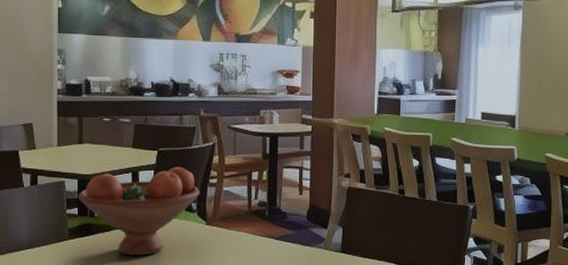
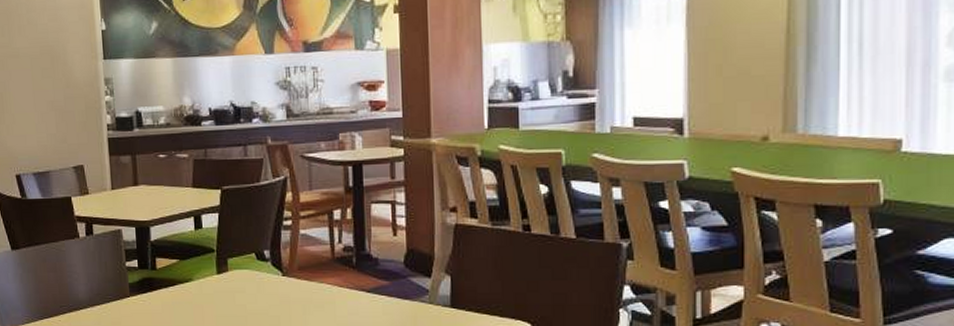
fruit bowl: present [78,166,200,256] -> none [136,207,273,314]

